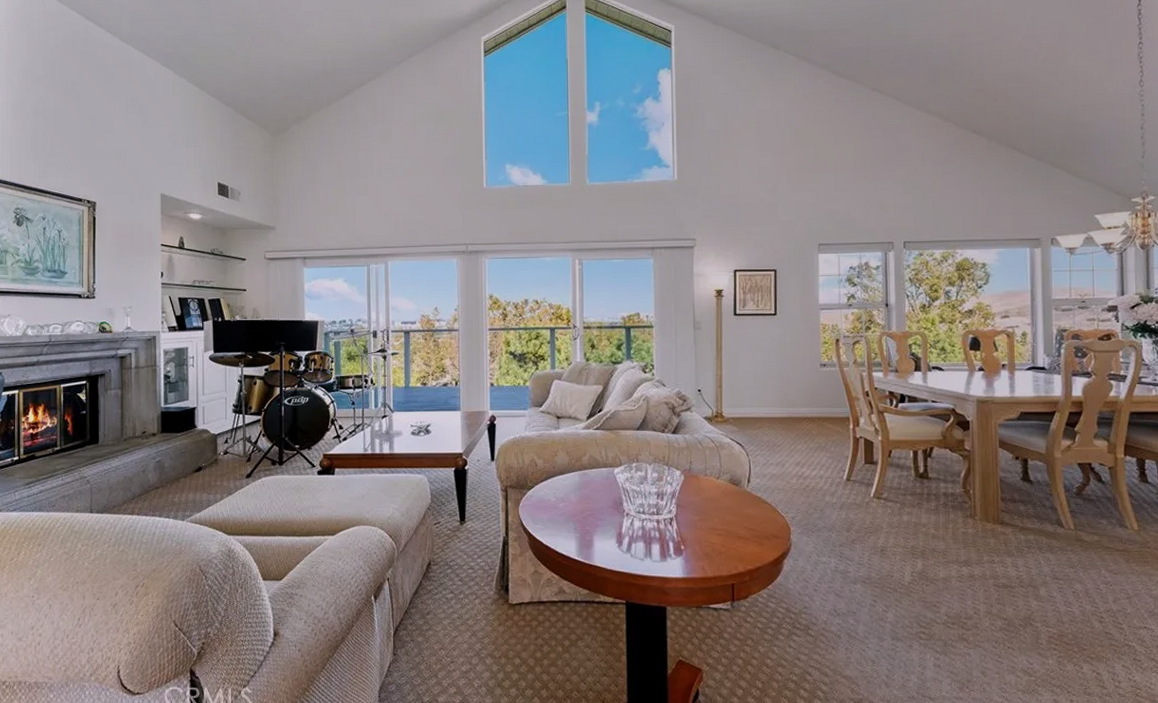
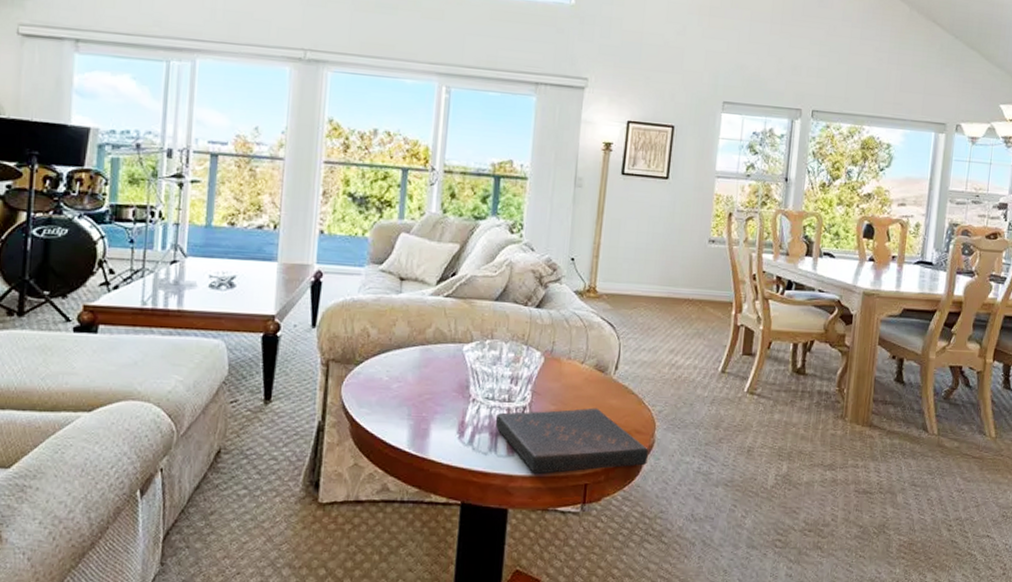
book: none [647,517,787,576] -> present [495,407,648,474]

